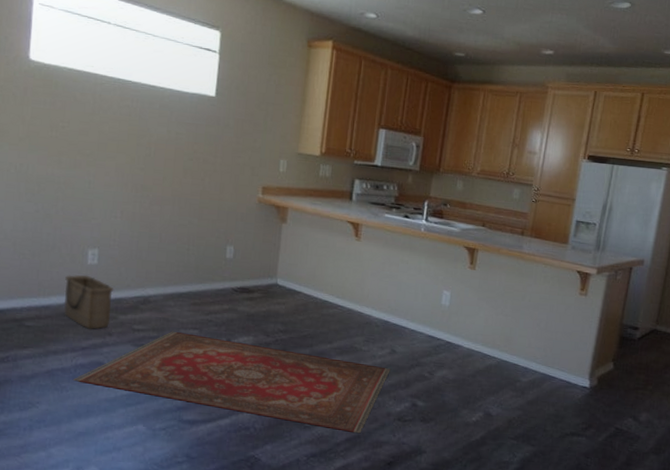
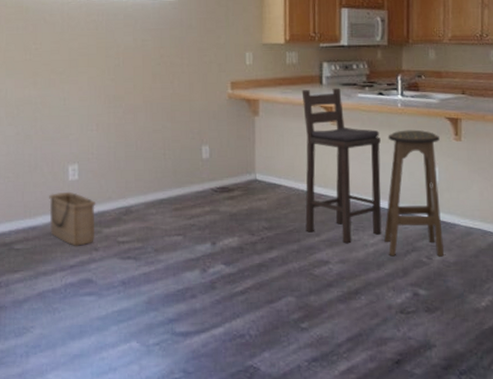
area rug: present [73,331,391,434] -> none [64,239,385,331]
bar stool: none [319,203,401,354] -> present [301,88,382,244]
stool: none [392,253,456,374] -> present [384,129,444,257]

